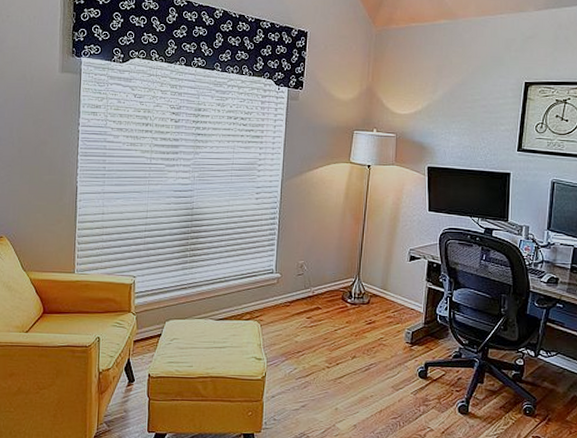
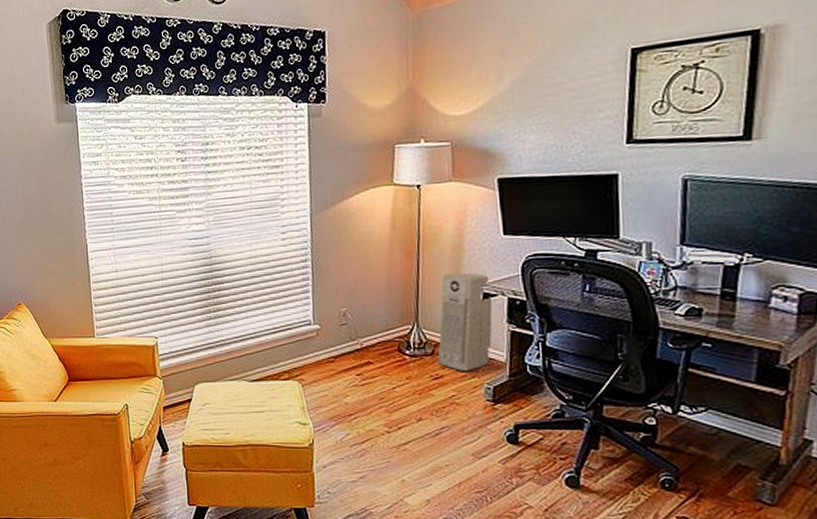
air purifier: none [372,238,417,318] -> present [437,272,493,371]

